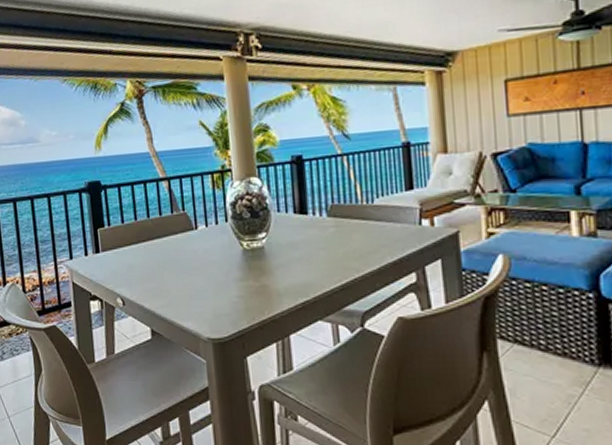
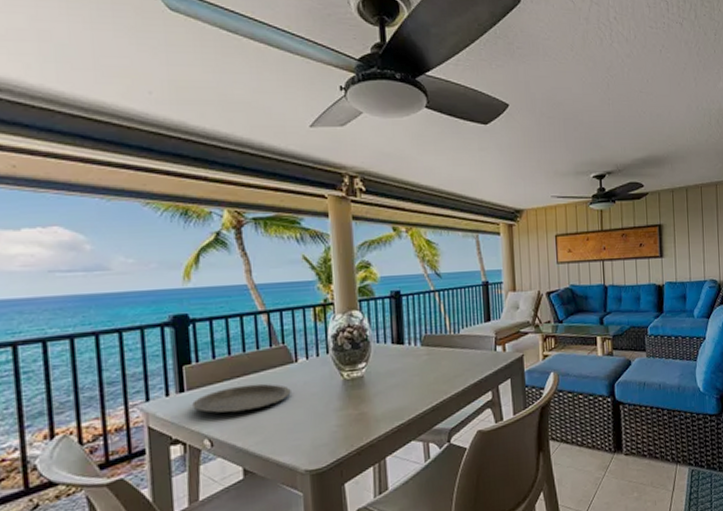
plate: none [106,249,192,275] -> present [192,383,291,414]

